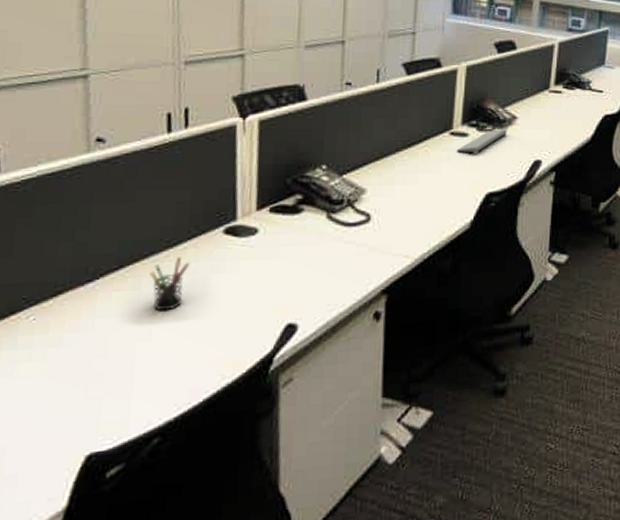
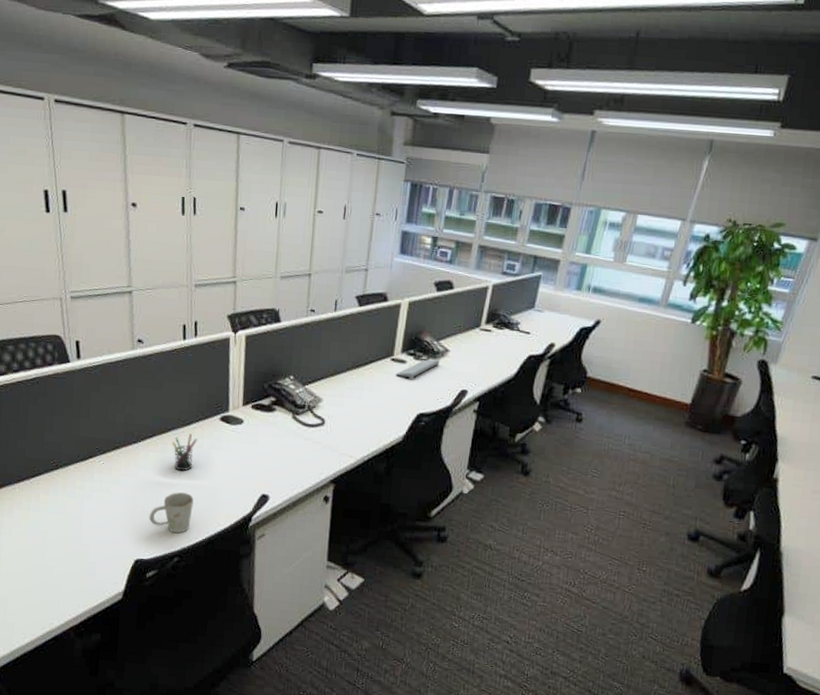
mug: none [111,341,185,403] -> present [149,492,194,534]

